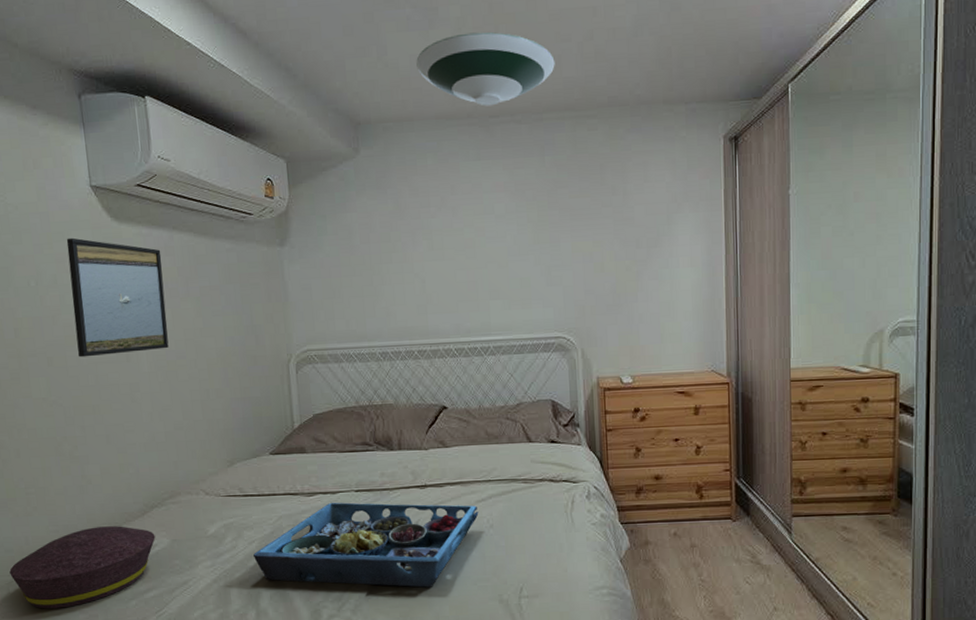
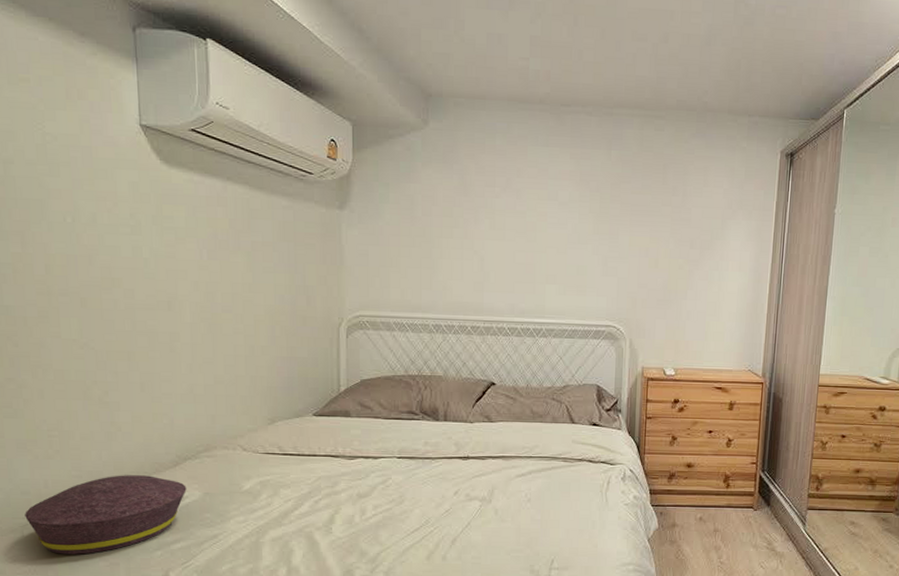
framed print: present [66,237,169,358] -> none [109,176,215,302]
serving tray: present [253,502,479,588] -> none [289,466,518,555]
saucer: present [416,31,555,106] -> none [493,19,630,95]

